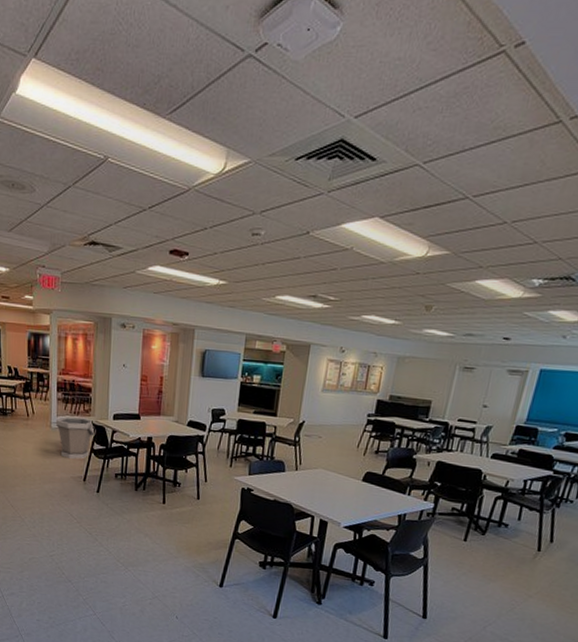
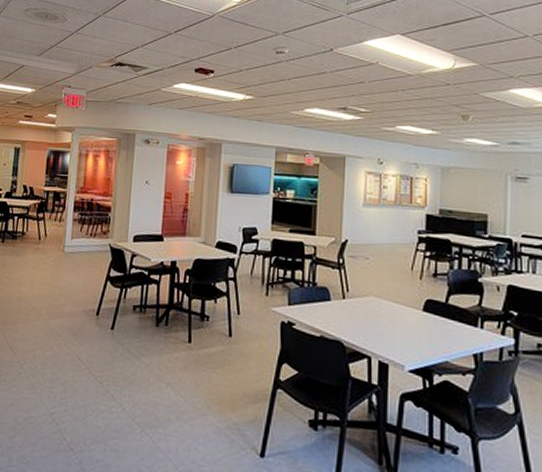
bucket: present [55,417,96,460] -> none [69,239,114,289]

